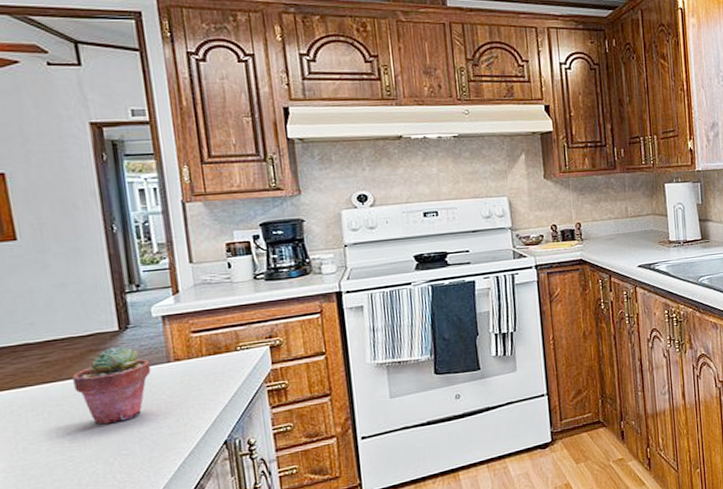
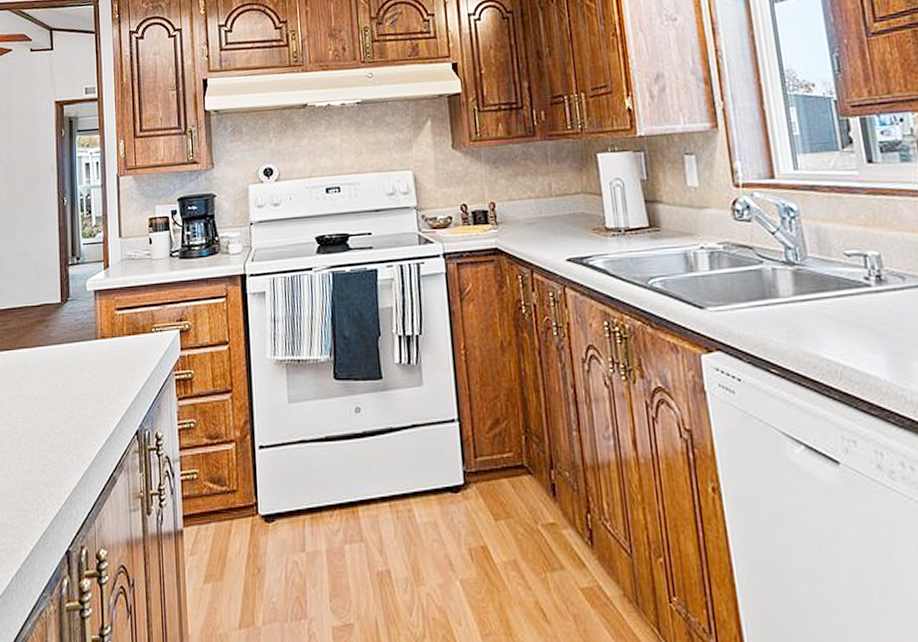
potted succulent: present [73,347,151,425] -> none [24,319,82,398]

